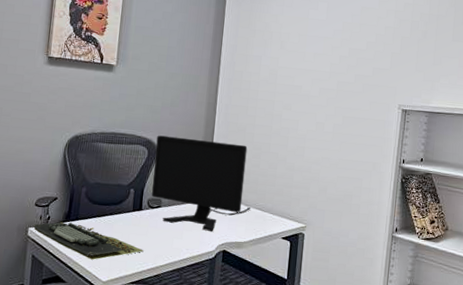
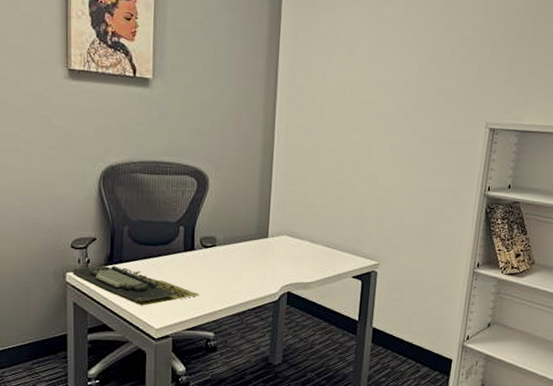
computer monitor: present [151,135,250,232] -> none [204,163,317,273]

